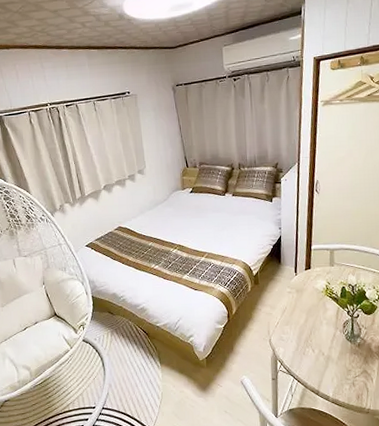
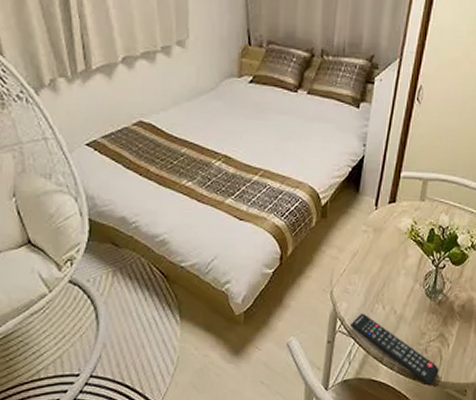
remote control: none [288,355,367,413] -> present [349,313,439,386]

